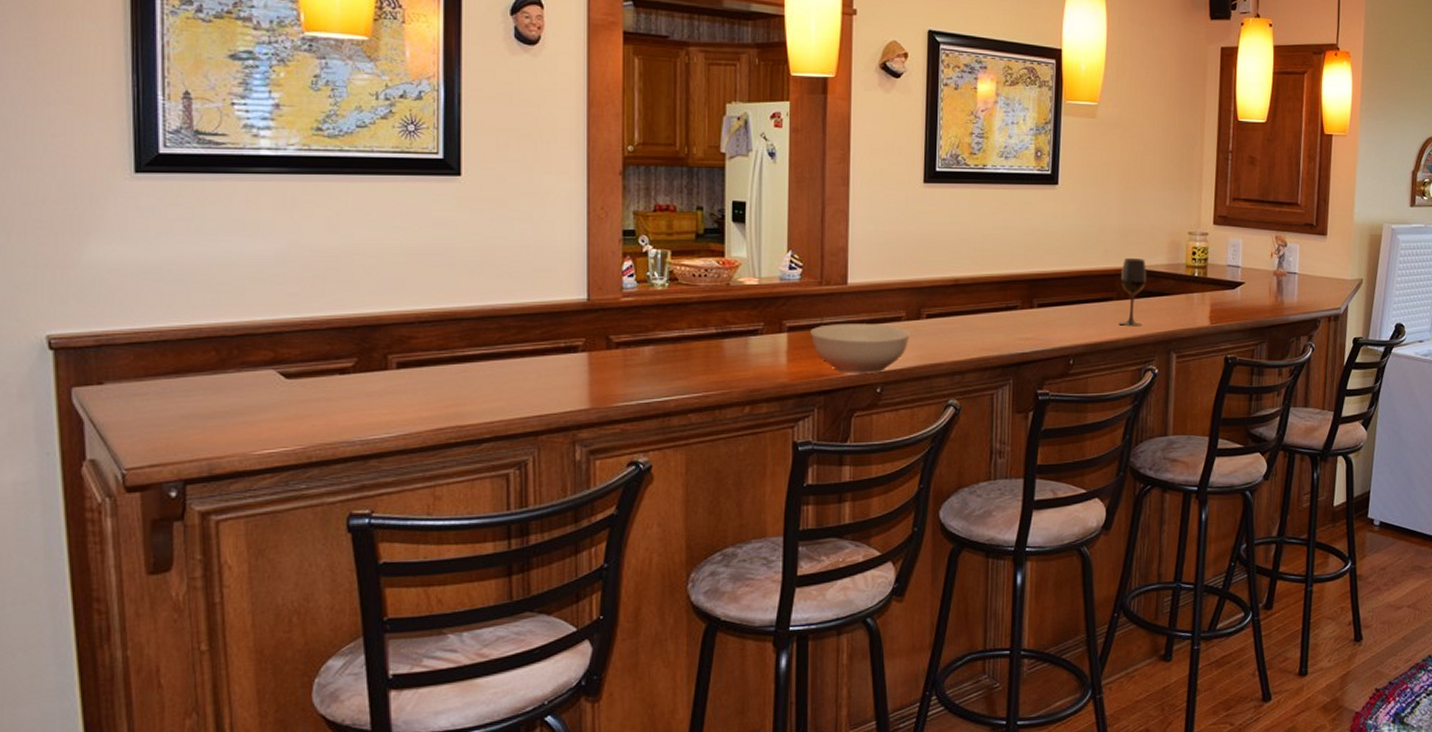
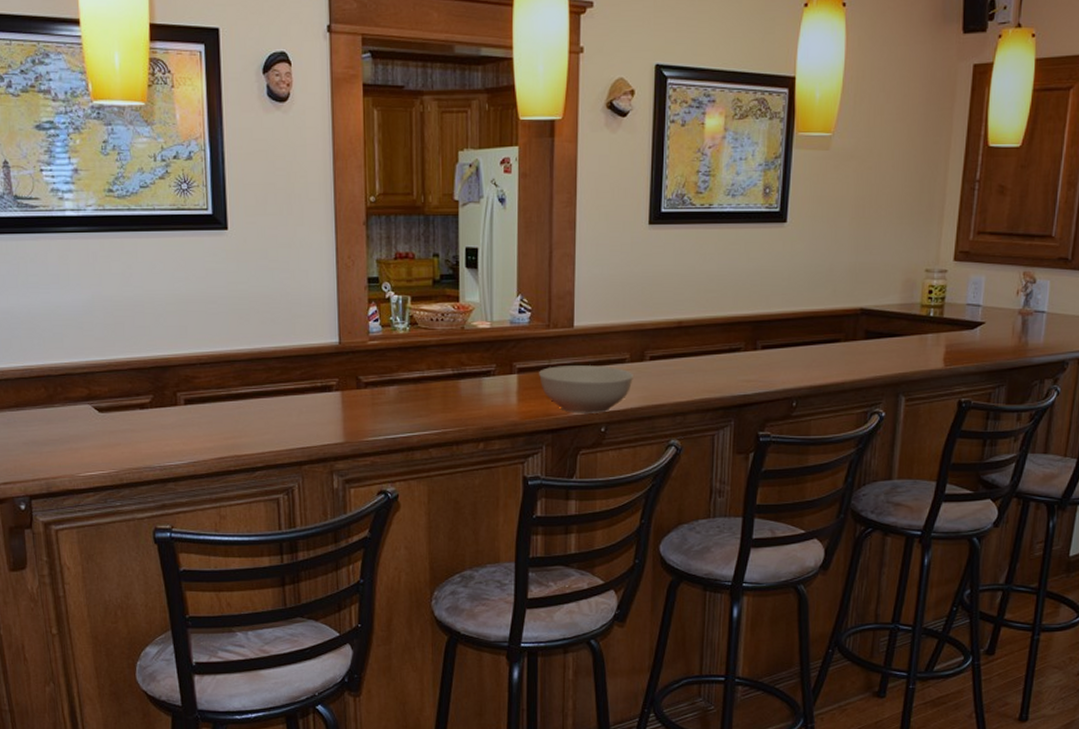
wine glass: present [1119,257,1147,327] -> none [846,297,878,369]

